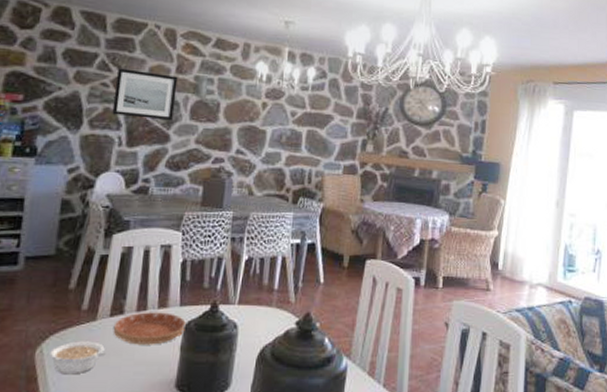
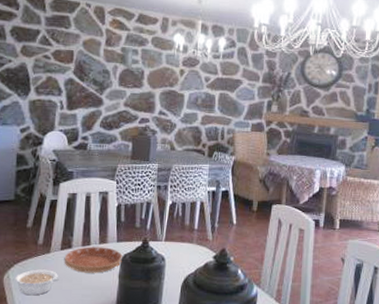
wall art: present [112,68,178,121] -> none [54,42,107,87]

